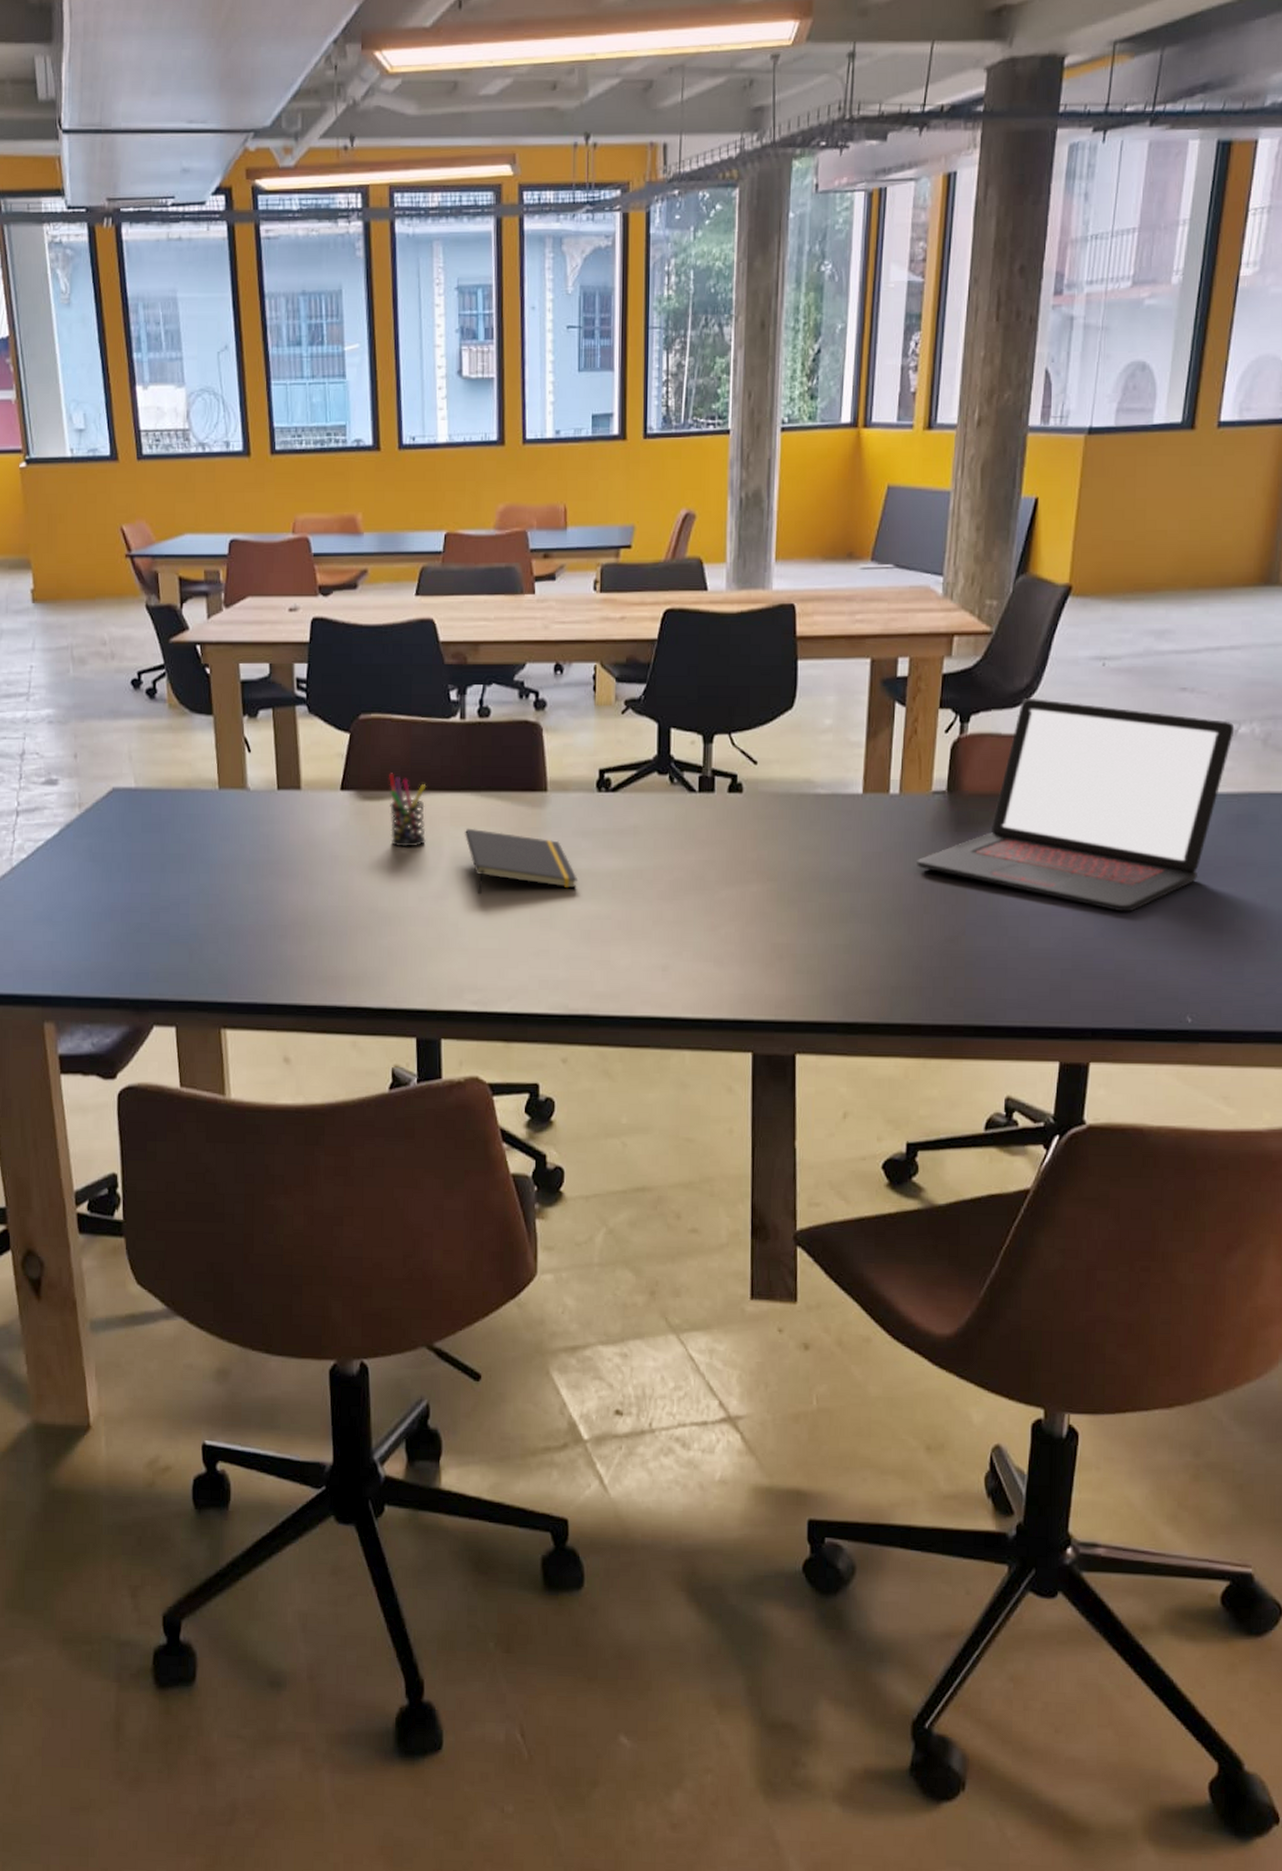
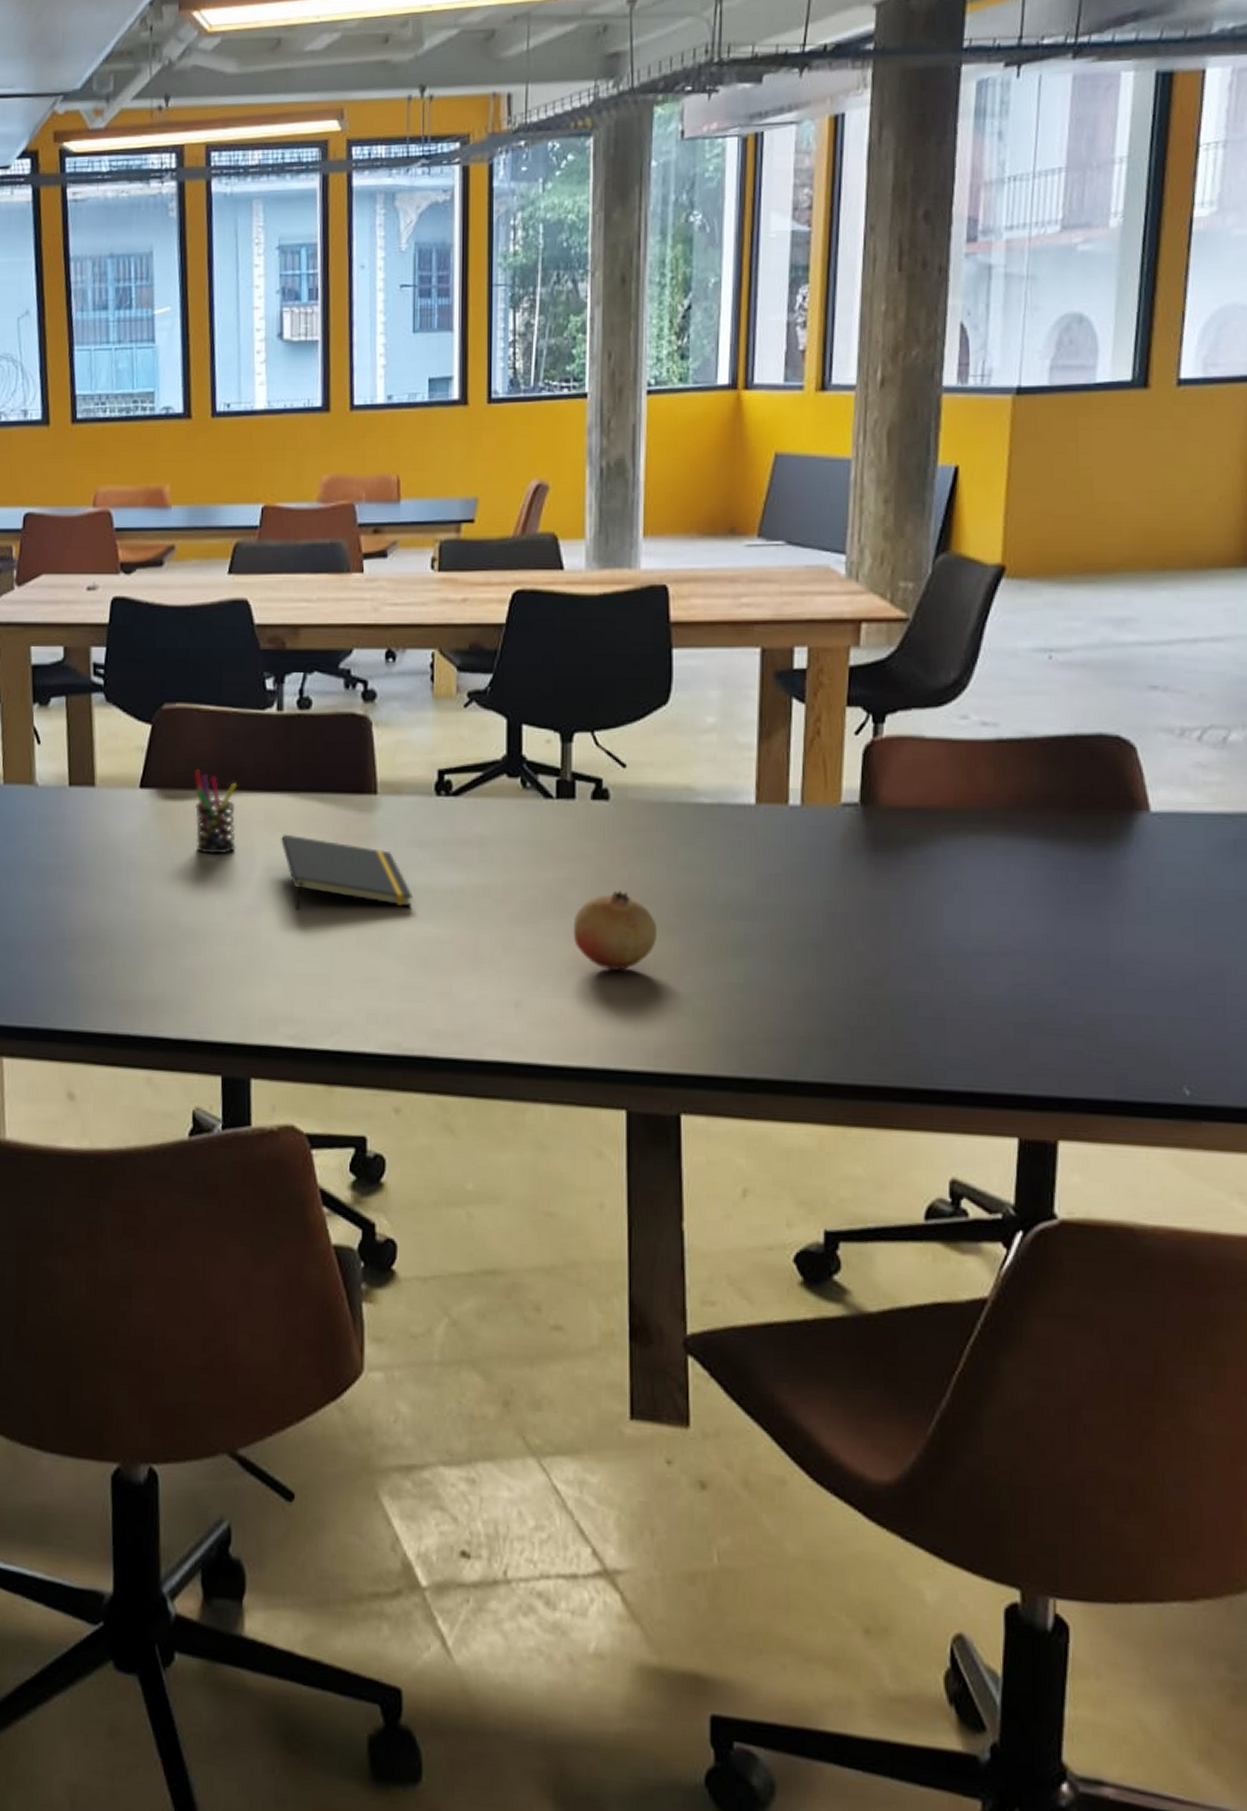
fruit: none [711,869,780,937] -> present [572,890,657,971]
laptop: present [917,697,1235,912] -> none [825,695,1223,955]

